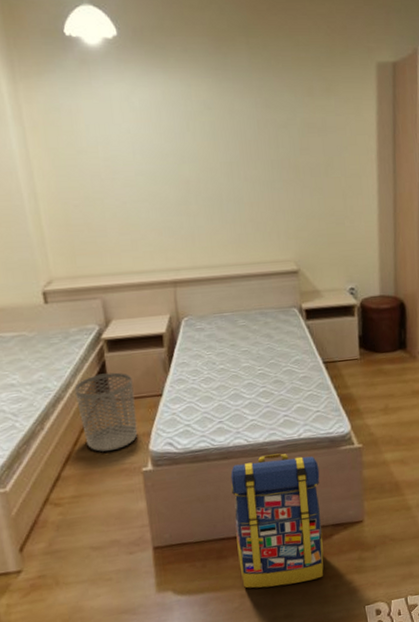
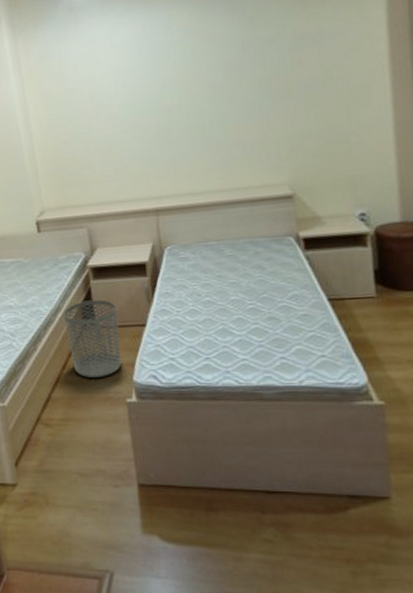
backpack: present [230,453,324,589] -> none [220,400,338,559]

